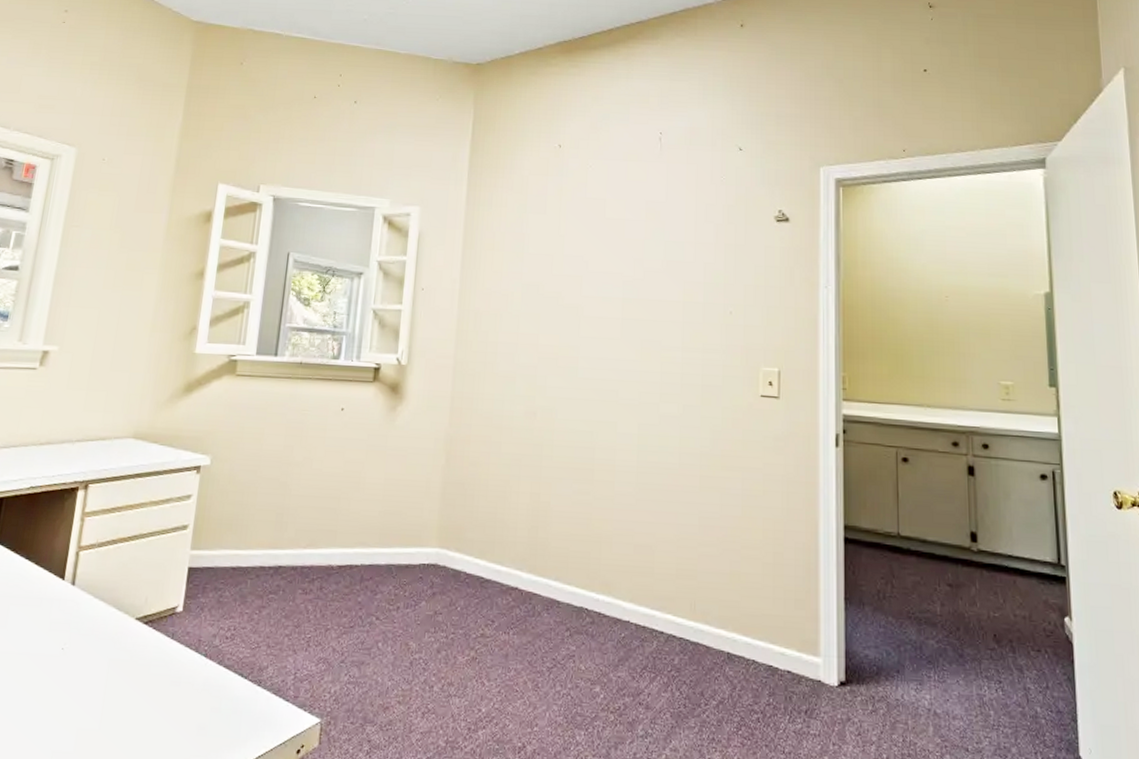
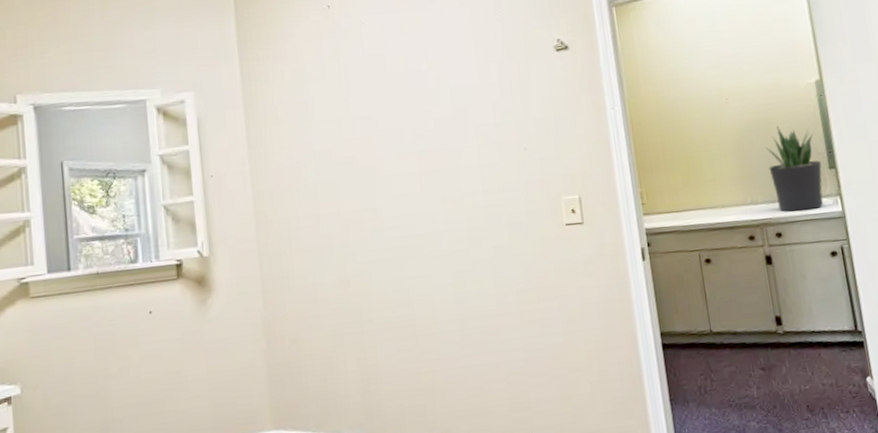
planter: none [982,332,1041,427] -> present [765,125,824,212]

